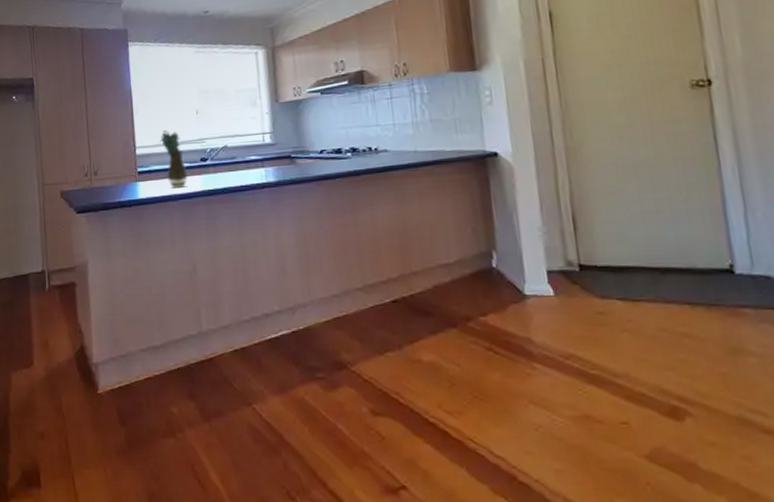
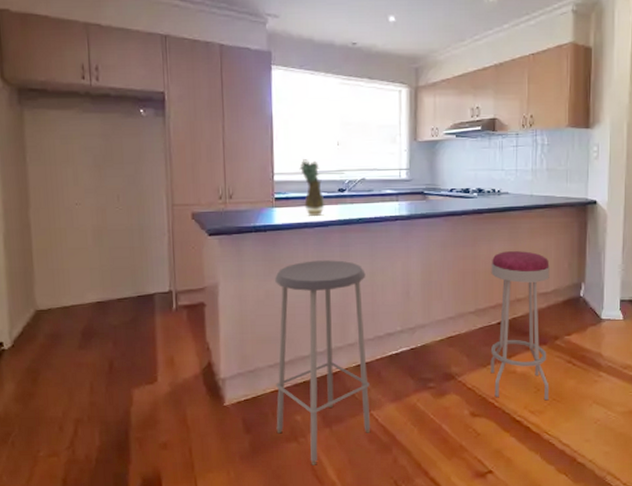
bar stool: none [141,233,255,467] -> present [274,260,371,465]
bar stool: none [376,215,469,398] -> present [490,251,550,401]

